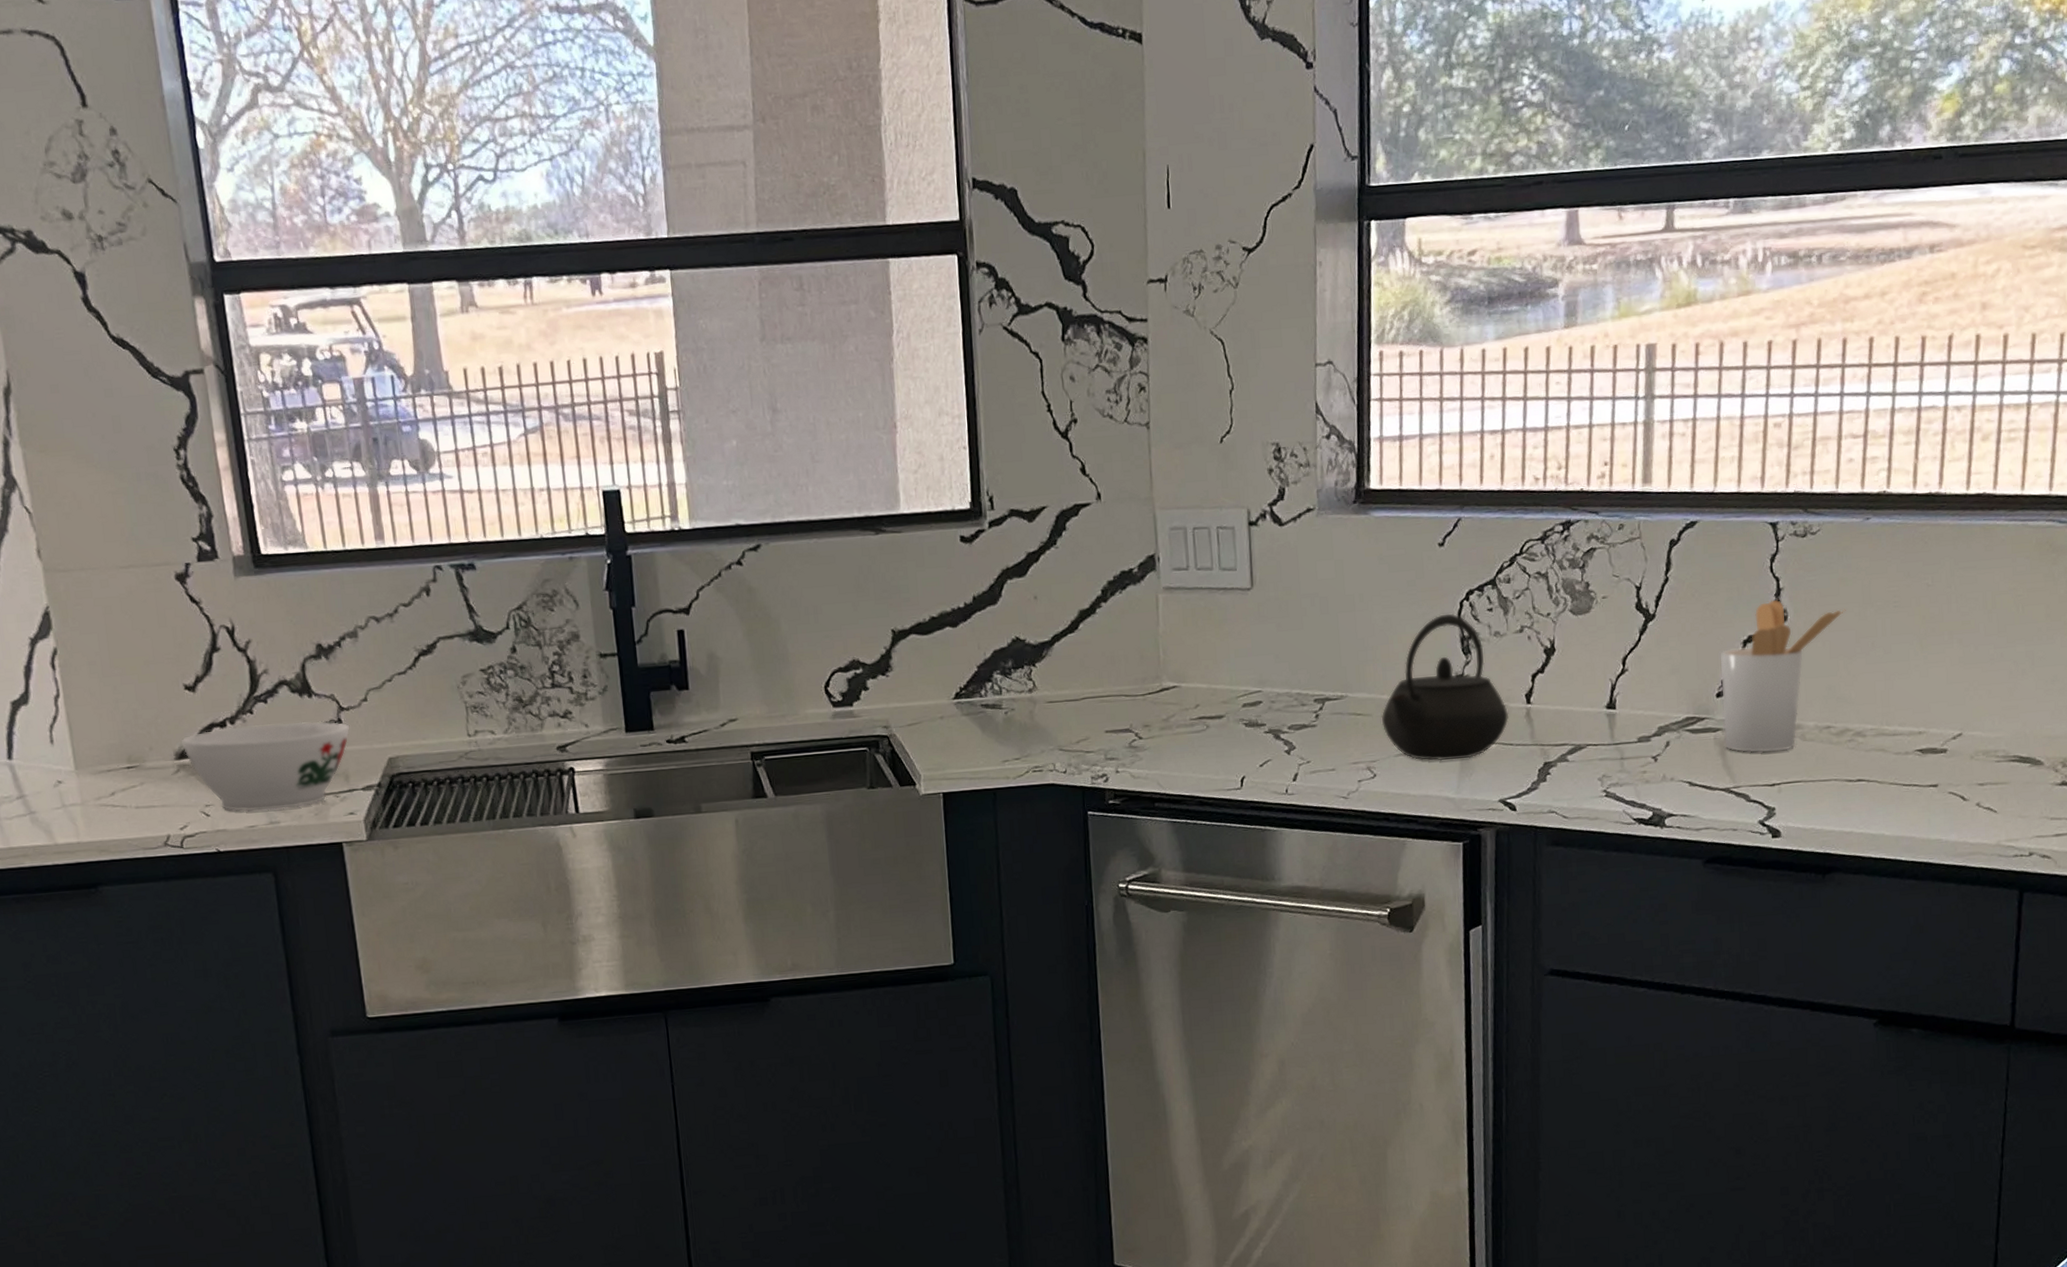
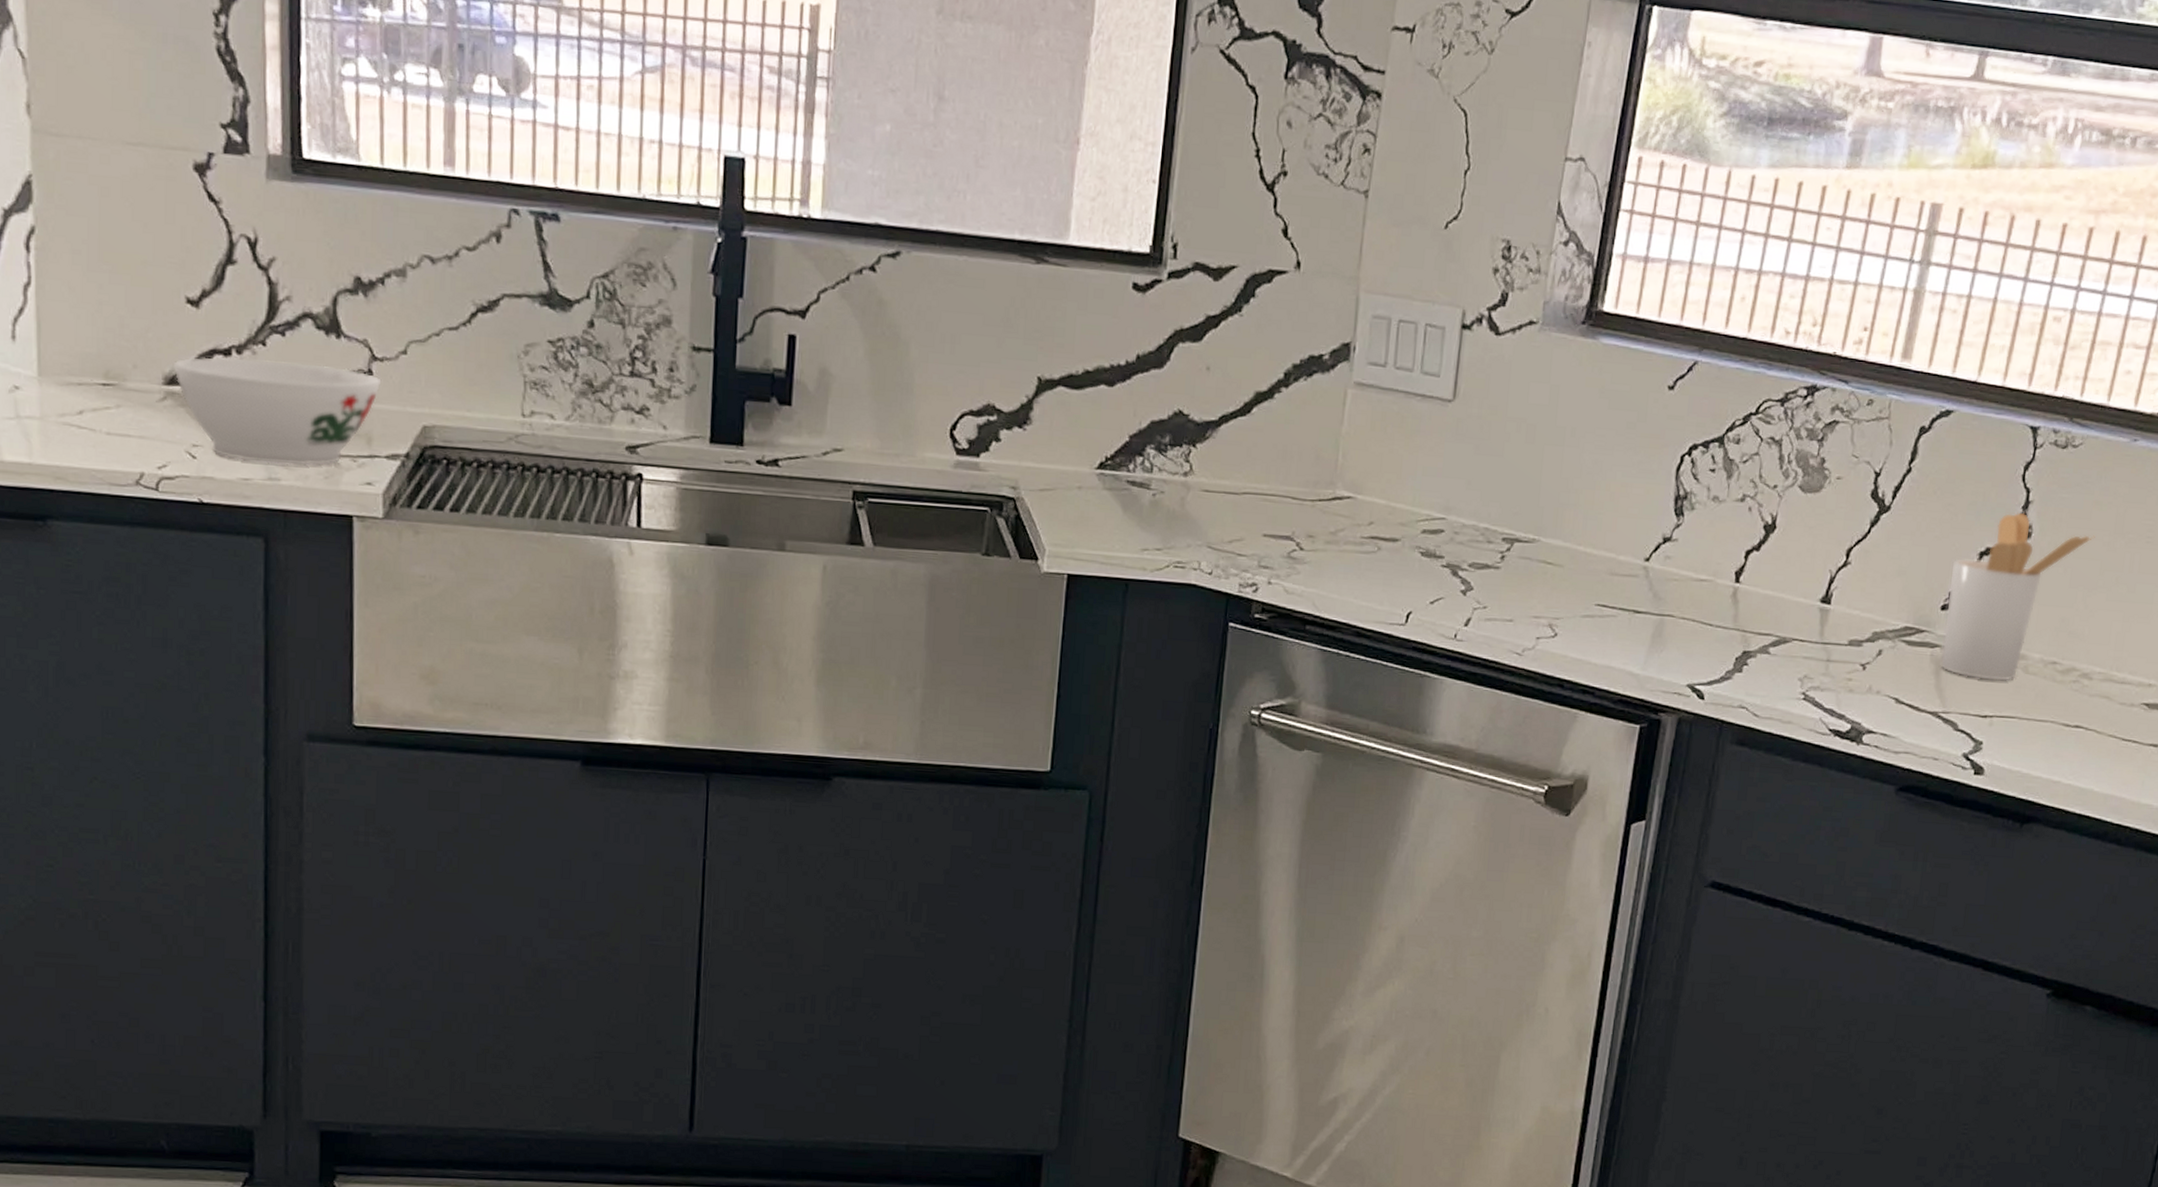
kettle: present [1381,613,1509,761] -> none [1572,466,1714,633]

